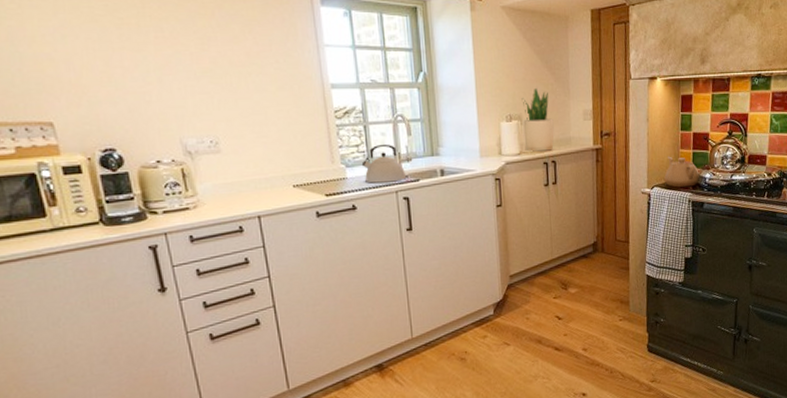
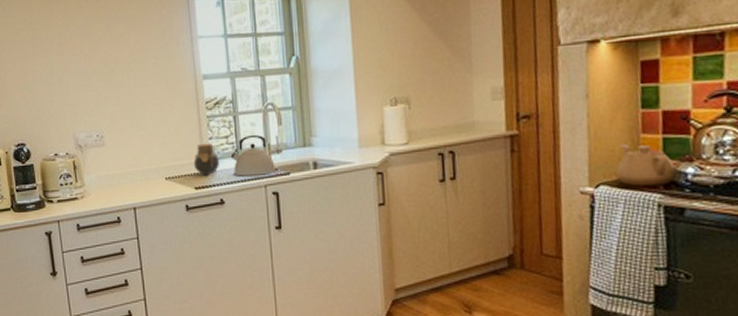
jar: none [323,151,350,183] -> present [193,143,219,175]
planter: present [521,88,554,152] -> none [409,65,452,141]

